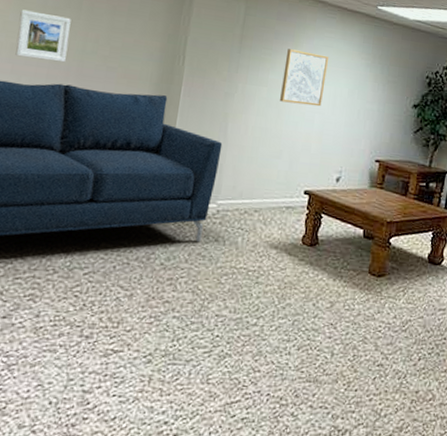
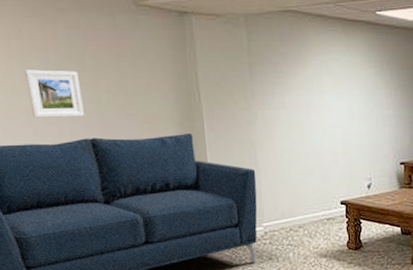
wall art: present [280,49,330,107] -> none [297,68,340,122]

